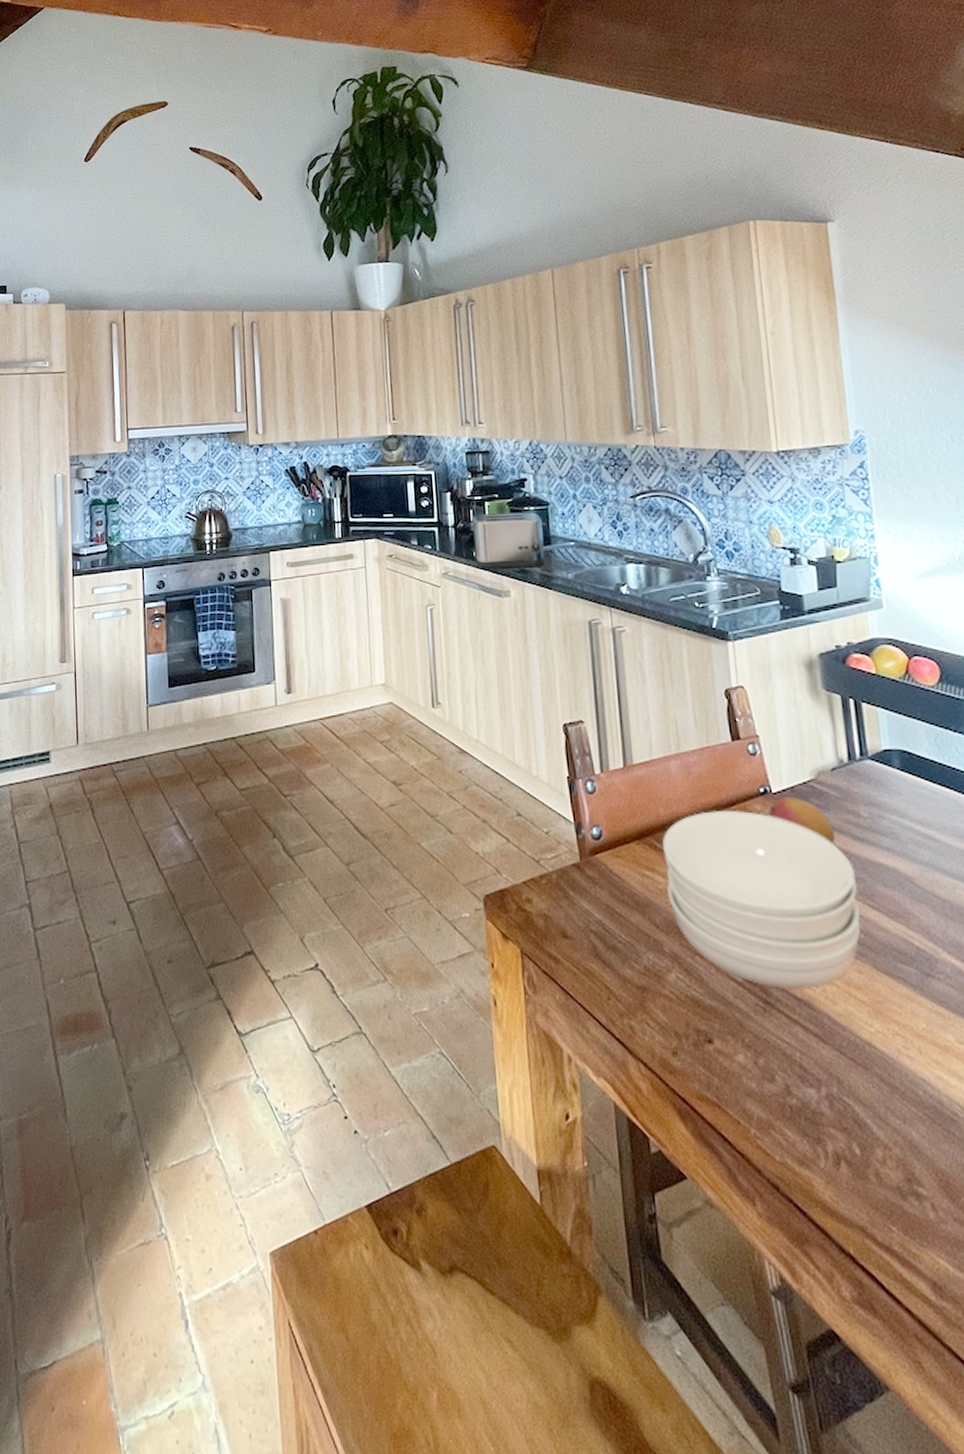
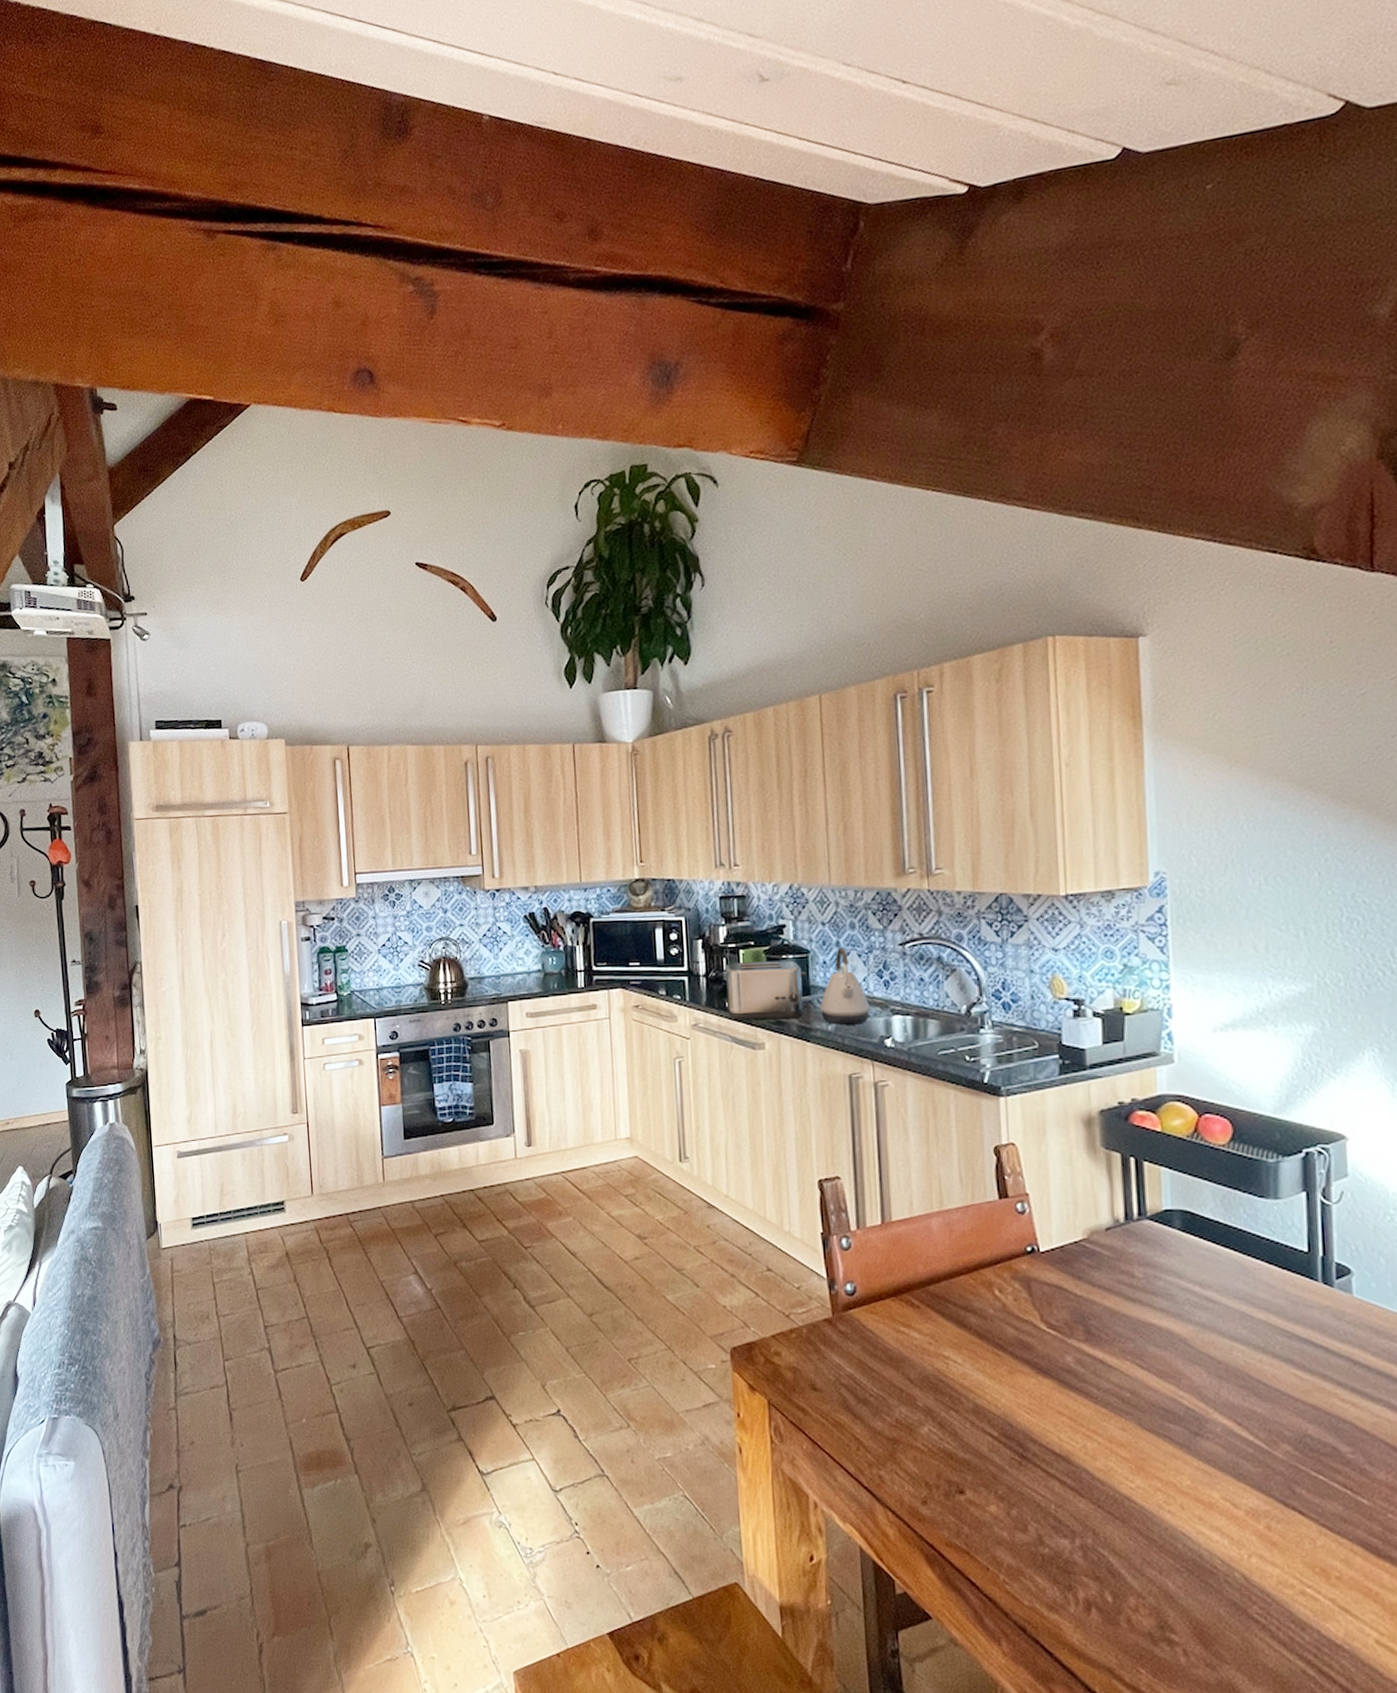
kettle: none [560,500,606,573] -> present [820,948,870,1025]
bowl: present [662,809,861,990] -> none [919,1268,1128,1445]
fruit: present [768,797,835,844] -> none [1034,1256,1105,1304]

